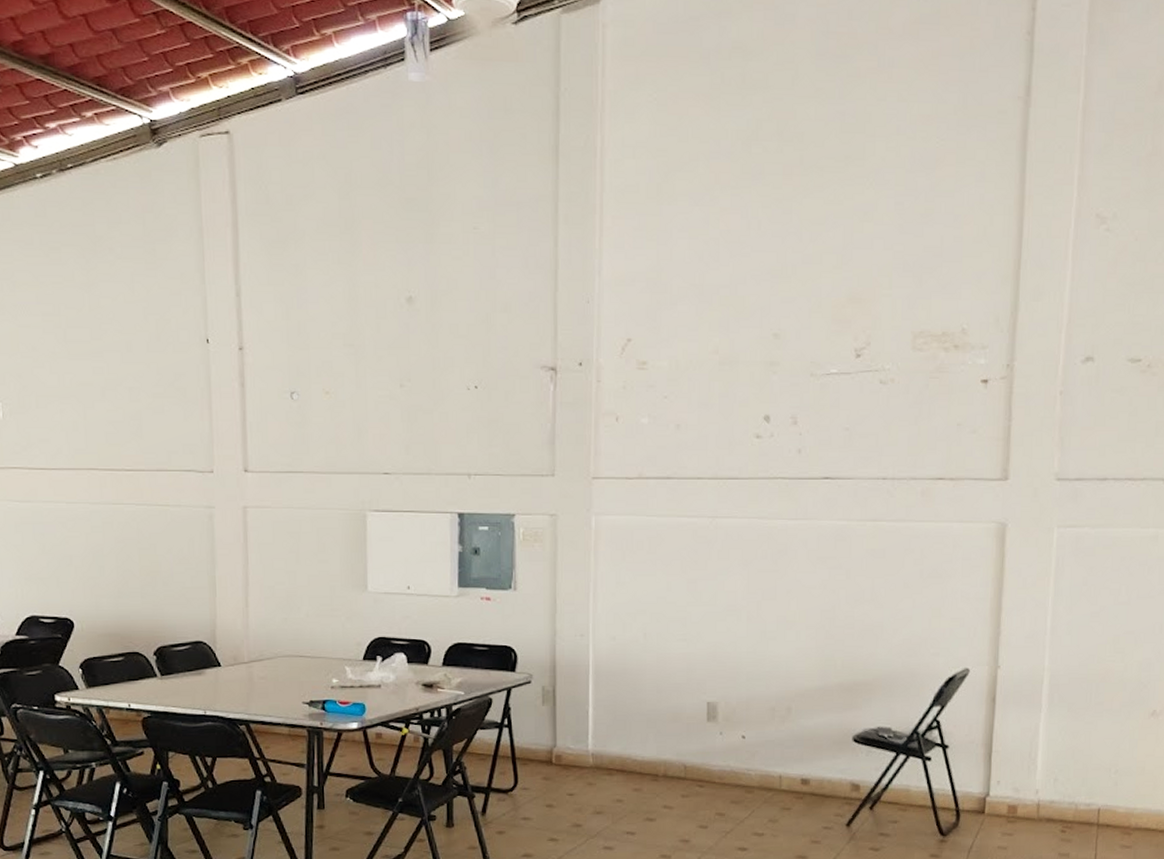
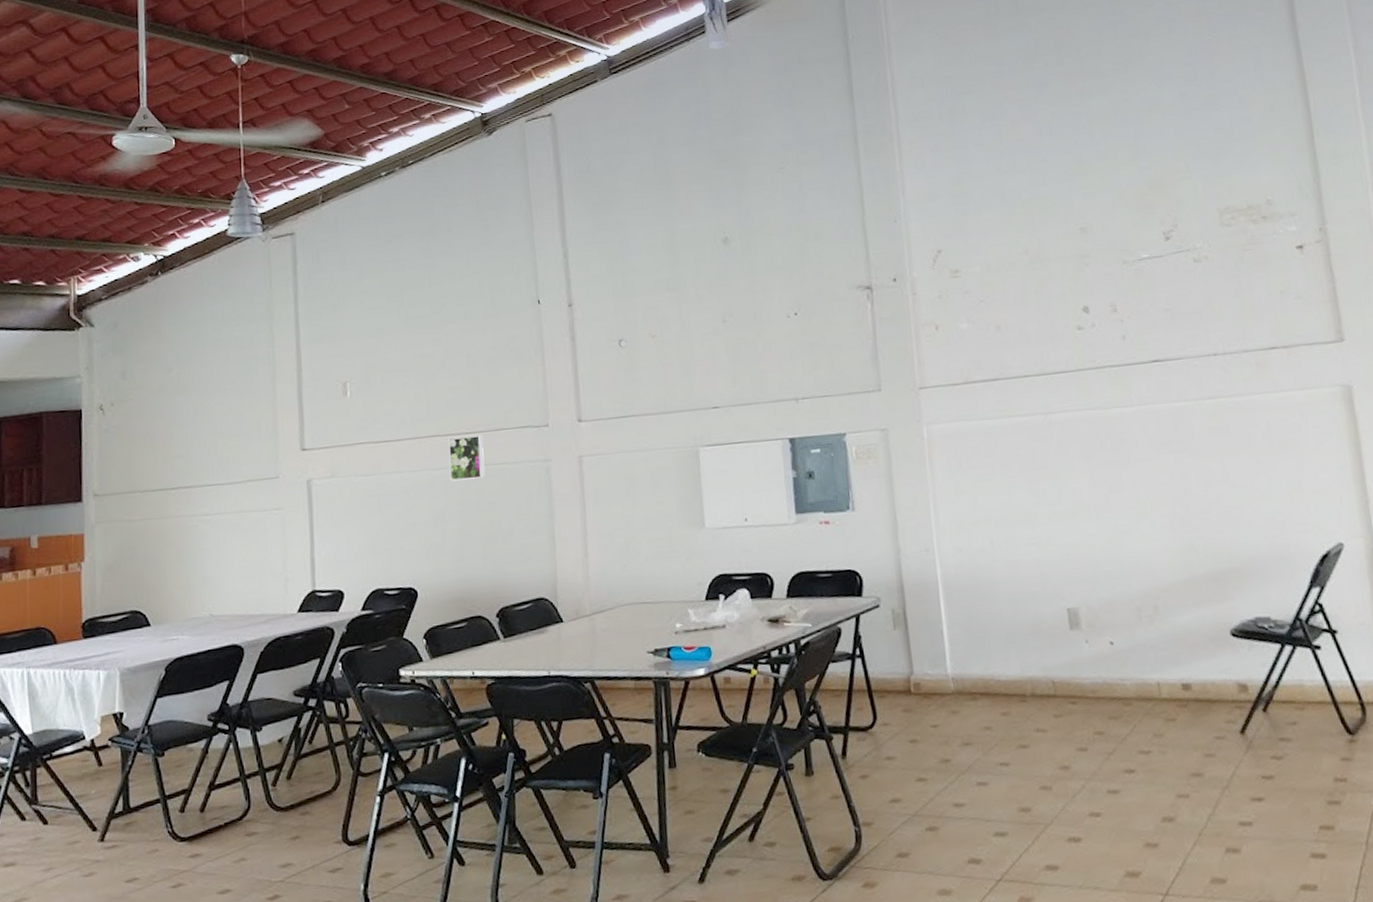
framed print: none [107,473,146,517] -> present [448,435,485,481]

